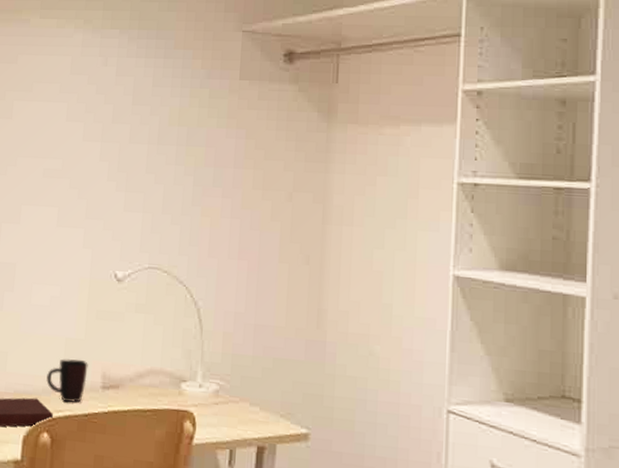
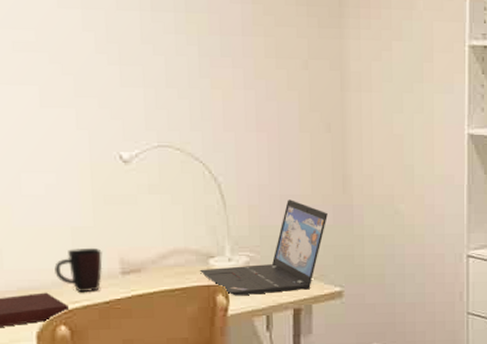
laptop: none [171,330,300,427] -> present [199,200,328,296]

